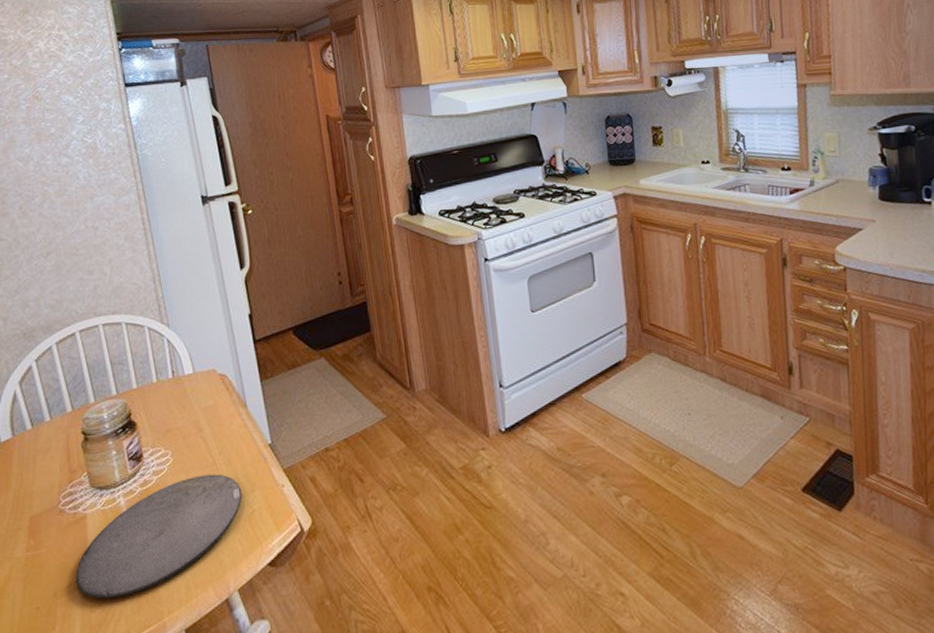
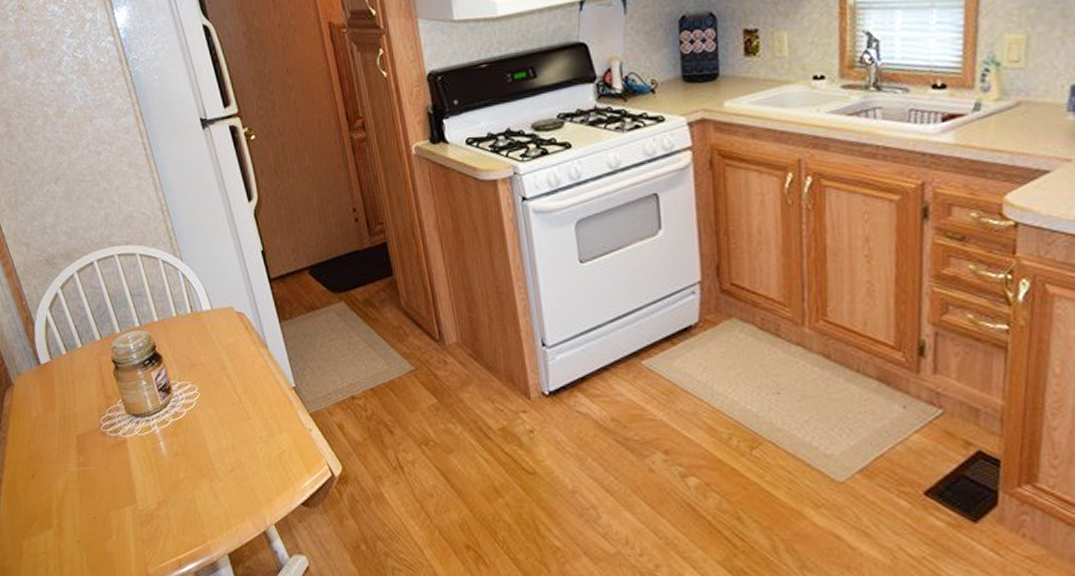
plate: present [75,474,242,599] -> none [123,412,271,518]

